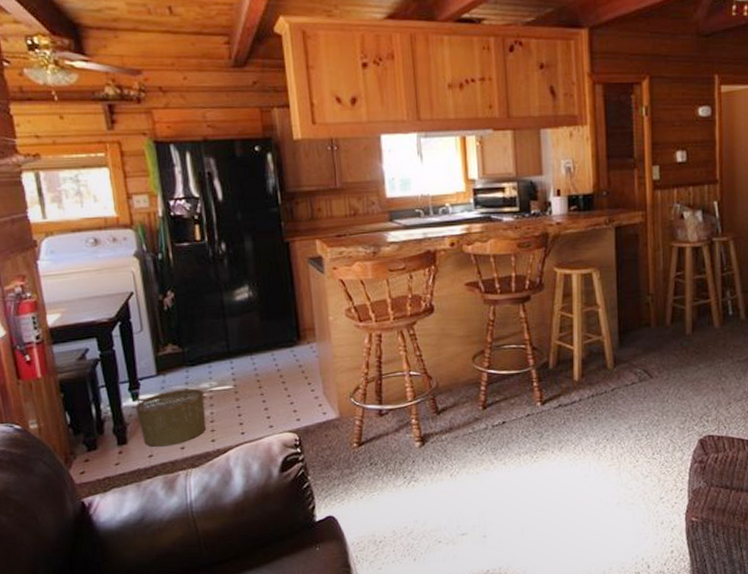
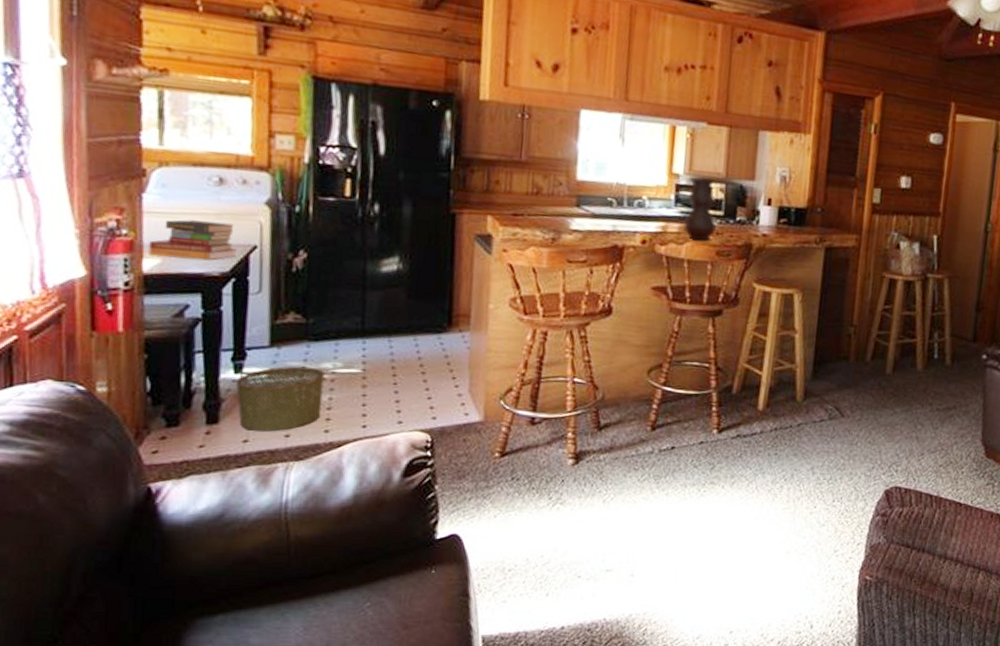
books: none [49,277,118,312] -> present [148,219,236,261]
vase: none [483,178,514,237] -> present [683,176,716,241]

